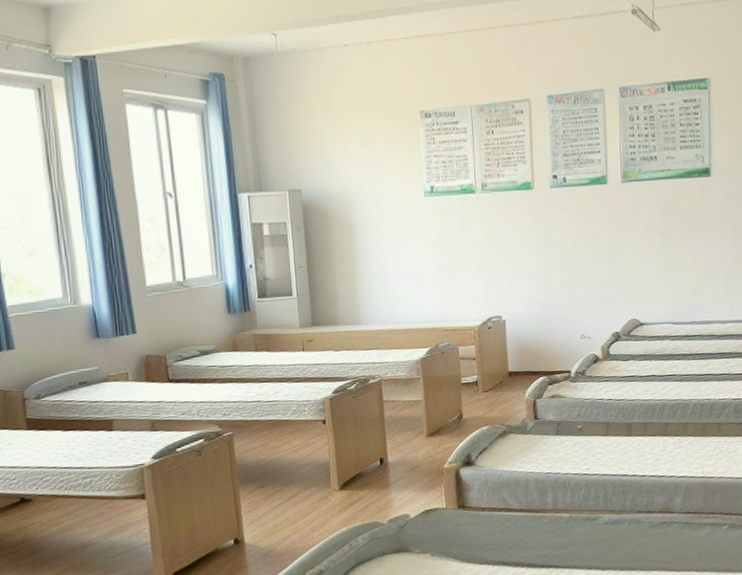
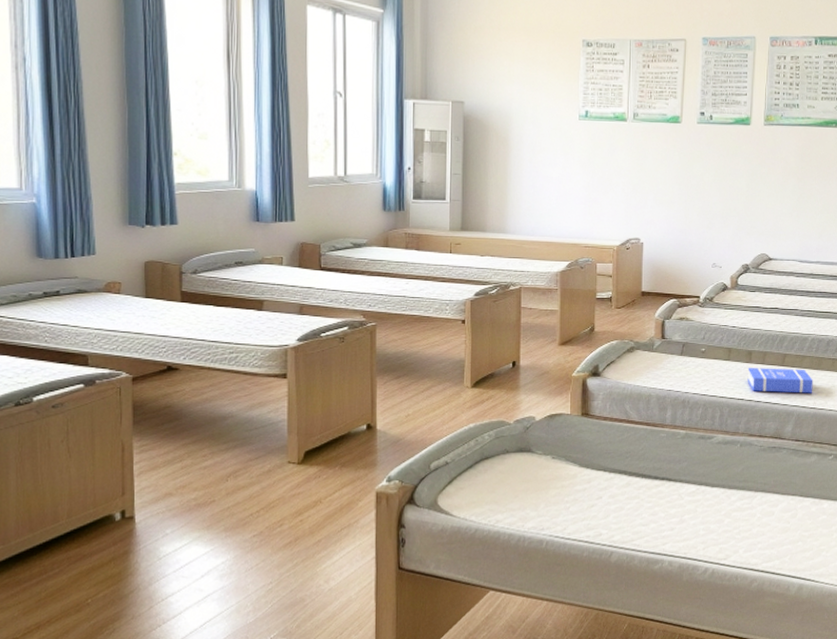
book: none [628,437,700,466] -> present [747,368,813,393]

